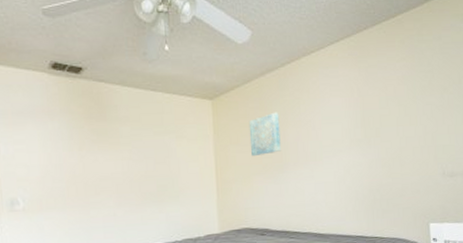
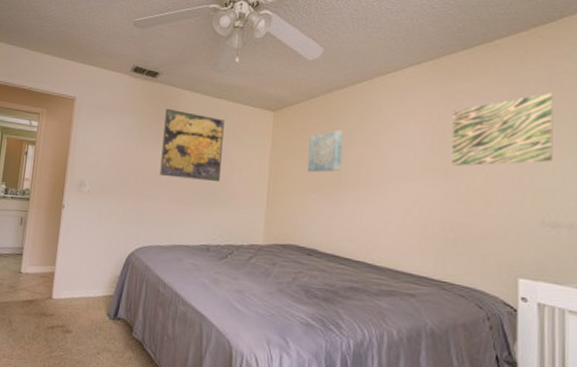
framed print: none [97,107,167,181] -> present [160,108,225,181]
wall art: none [370,61,447,134] -> present [451,92,554,166]

